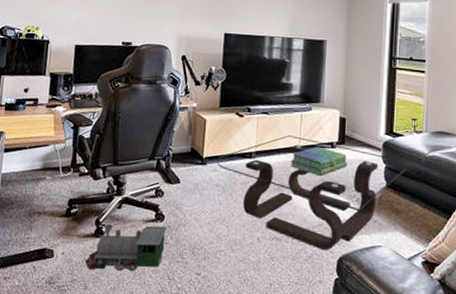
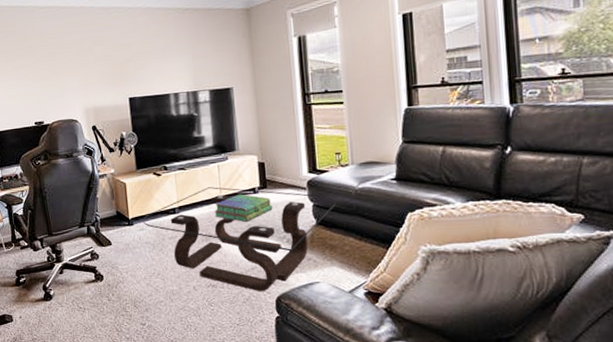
toy train: present [84,224,166,271] -> none [40,285,109,330]

